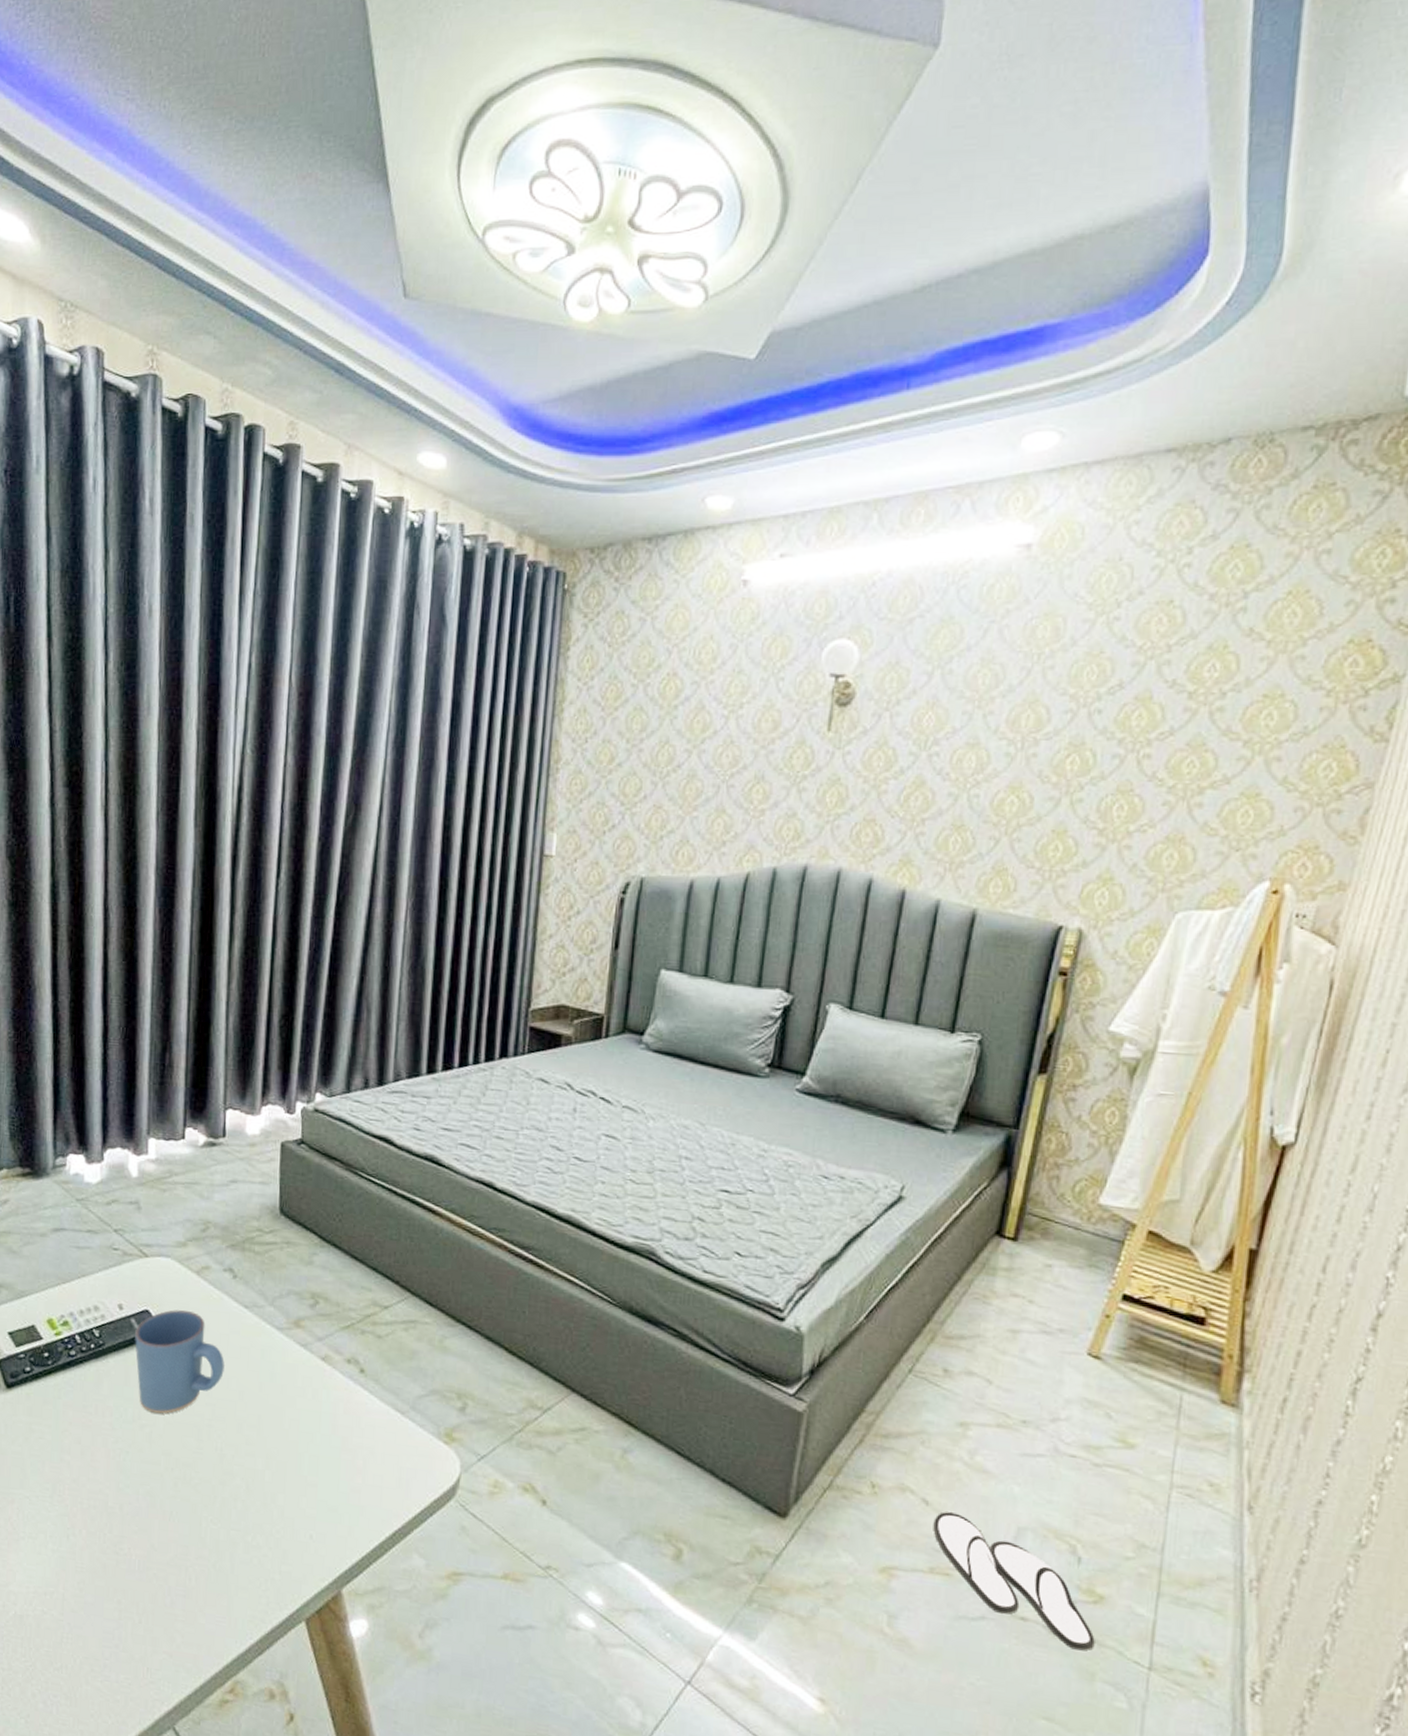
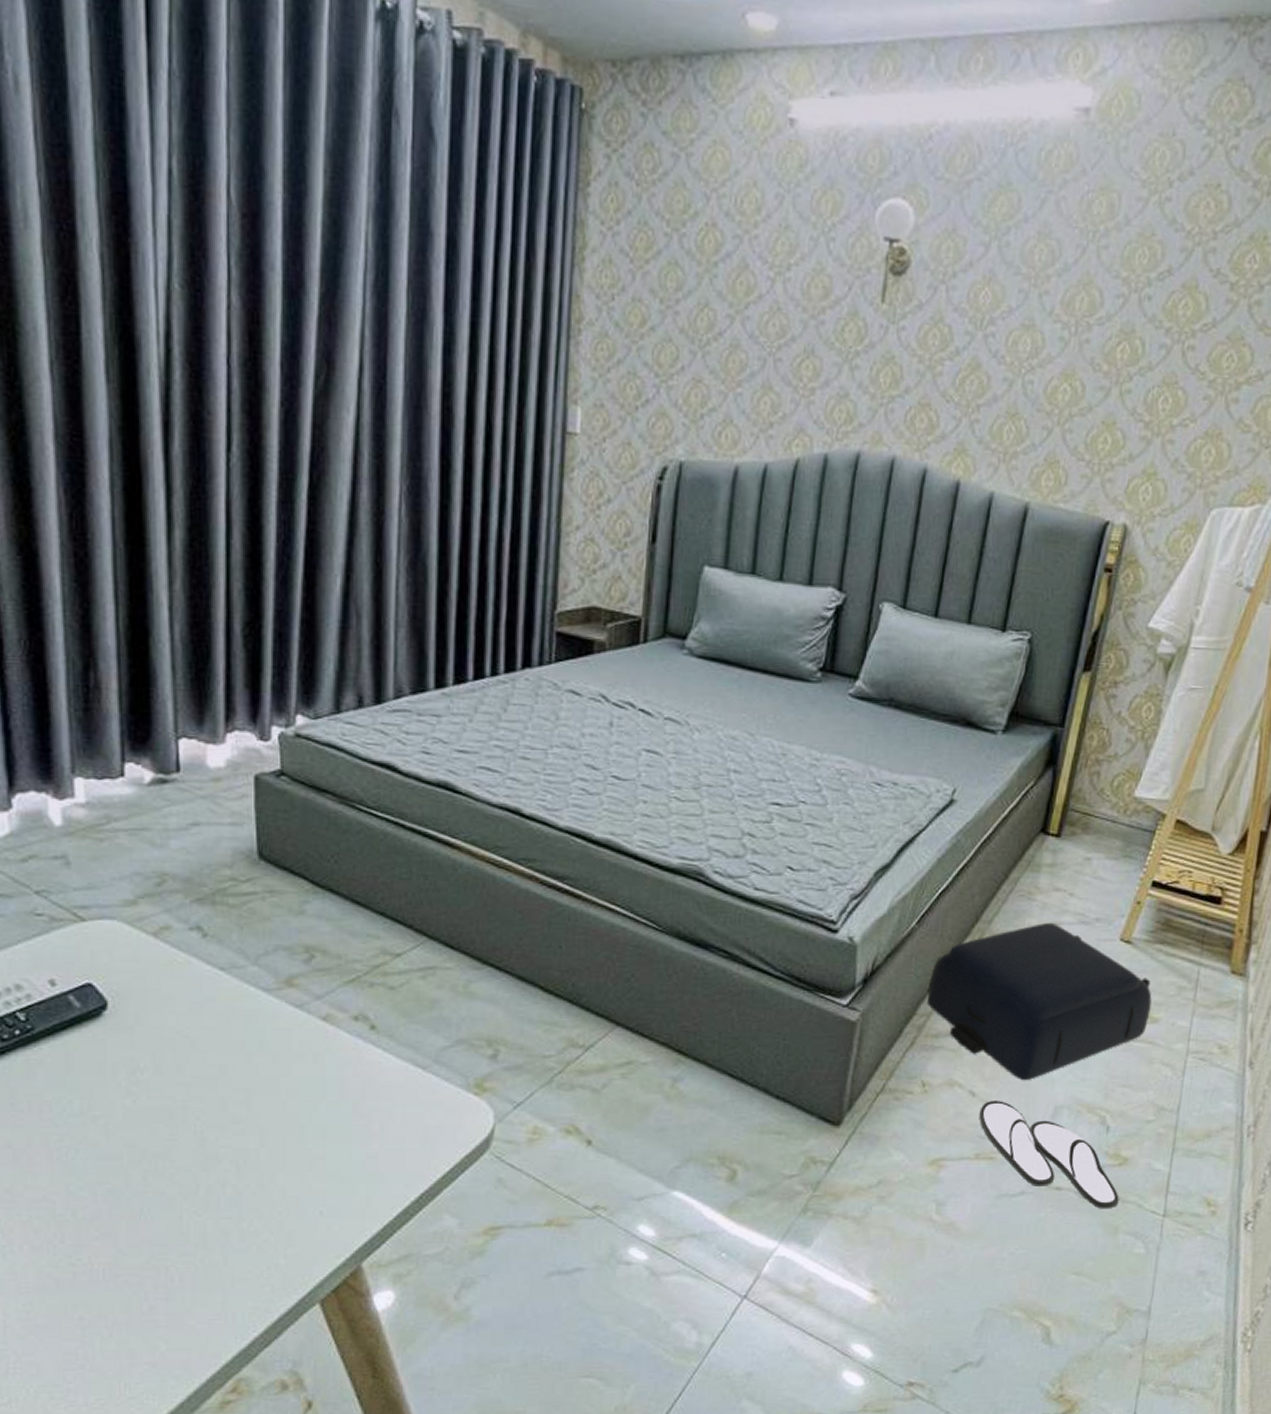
mug: present [135,1310,224,1414] -> none [75,980,198,1101]
suitcase: none [875,1328,1127,1496] -> present [926,922,1152,1081]

